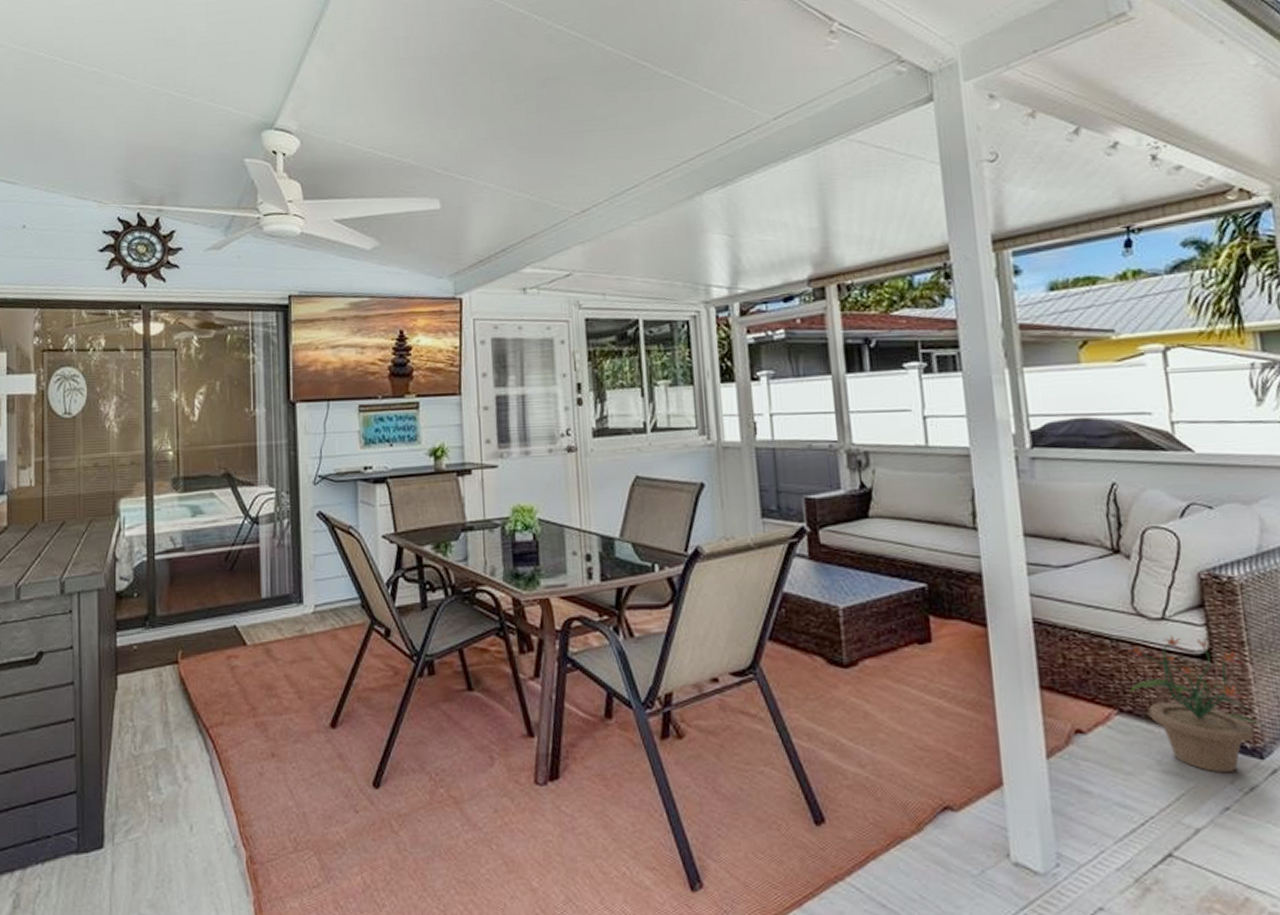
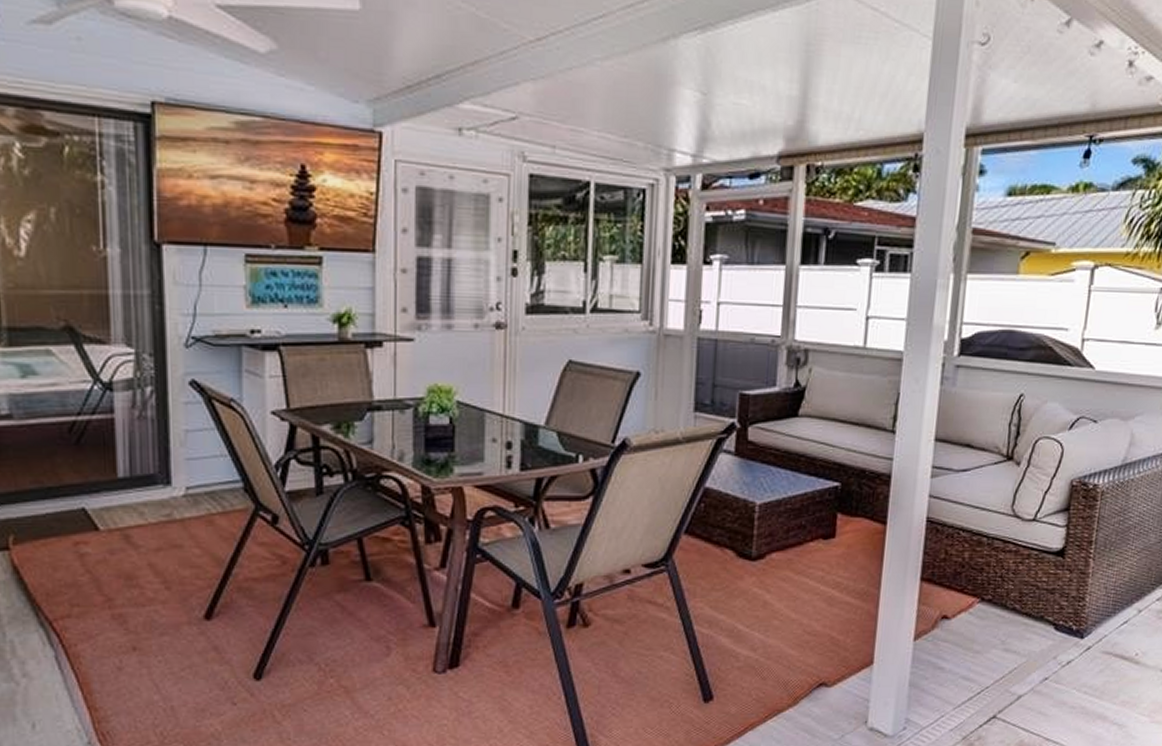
potted plant: present [1128,636,1265,773] -> none [993,535,1091,650]

